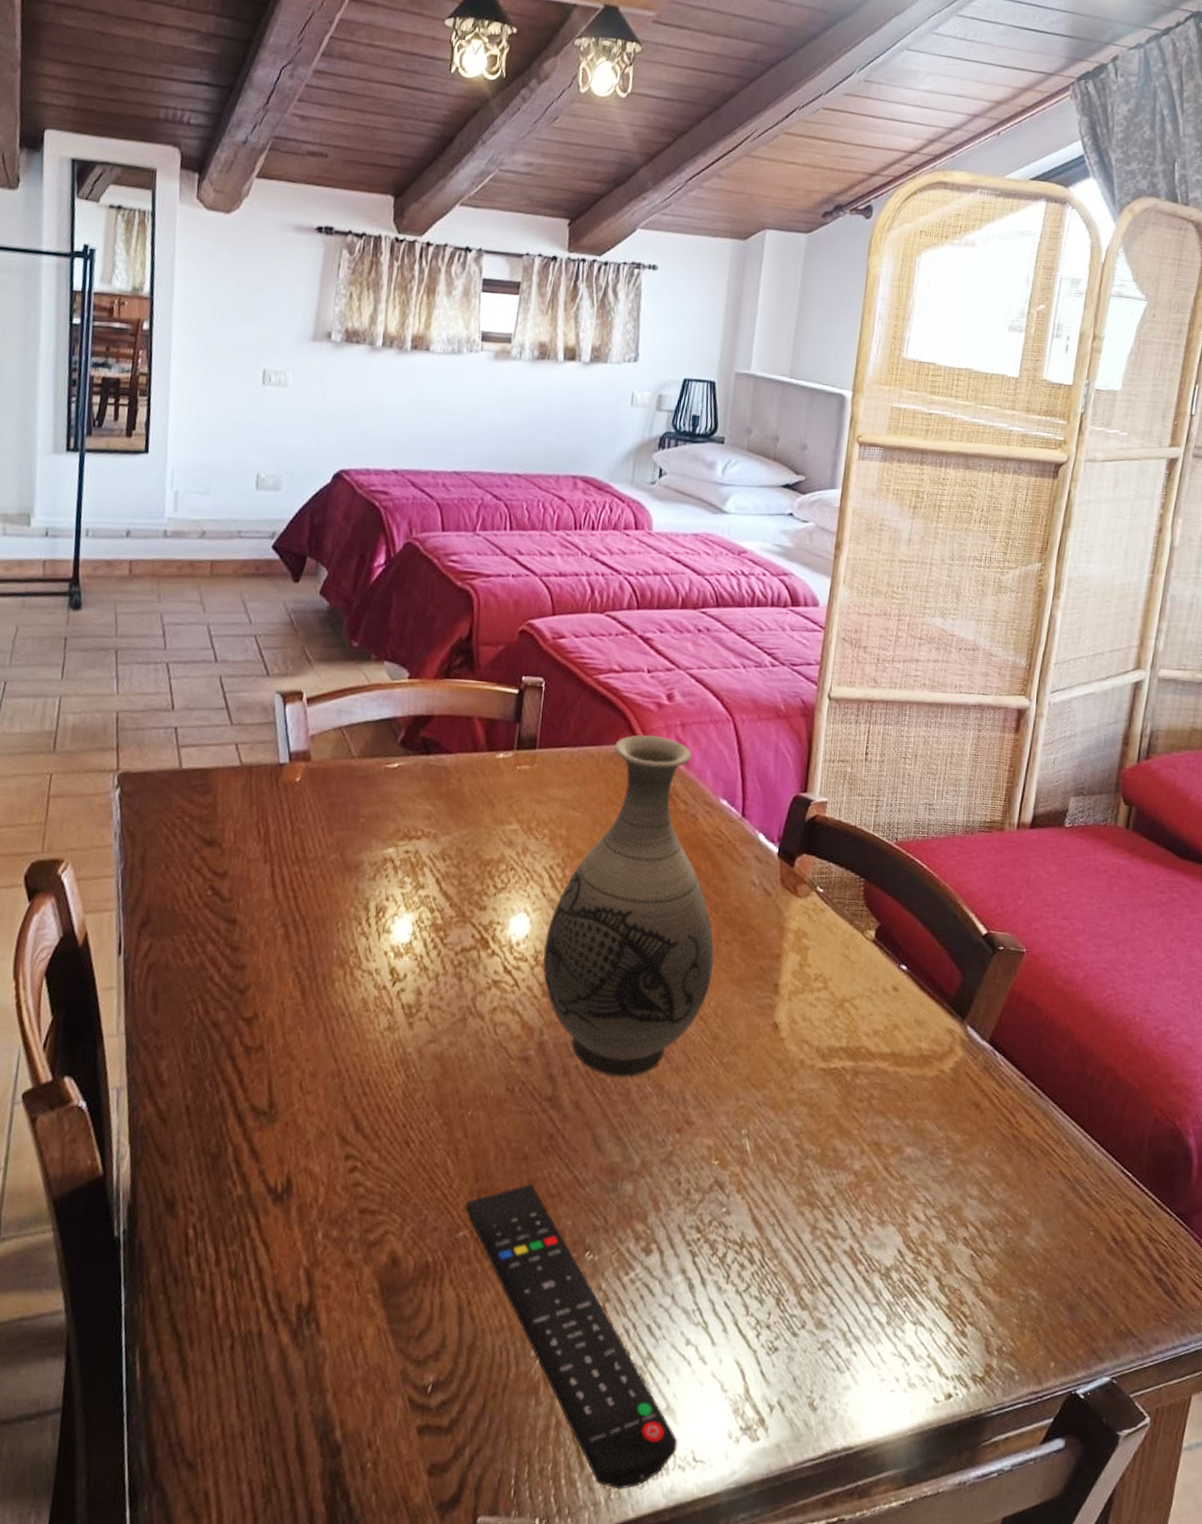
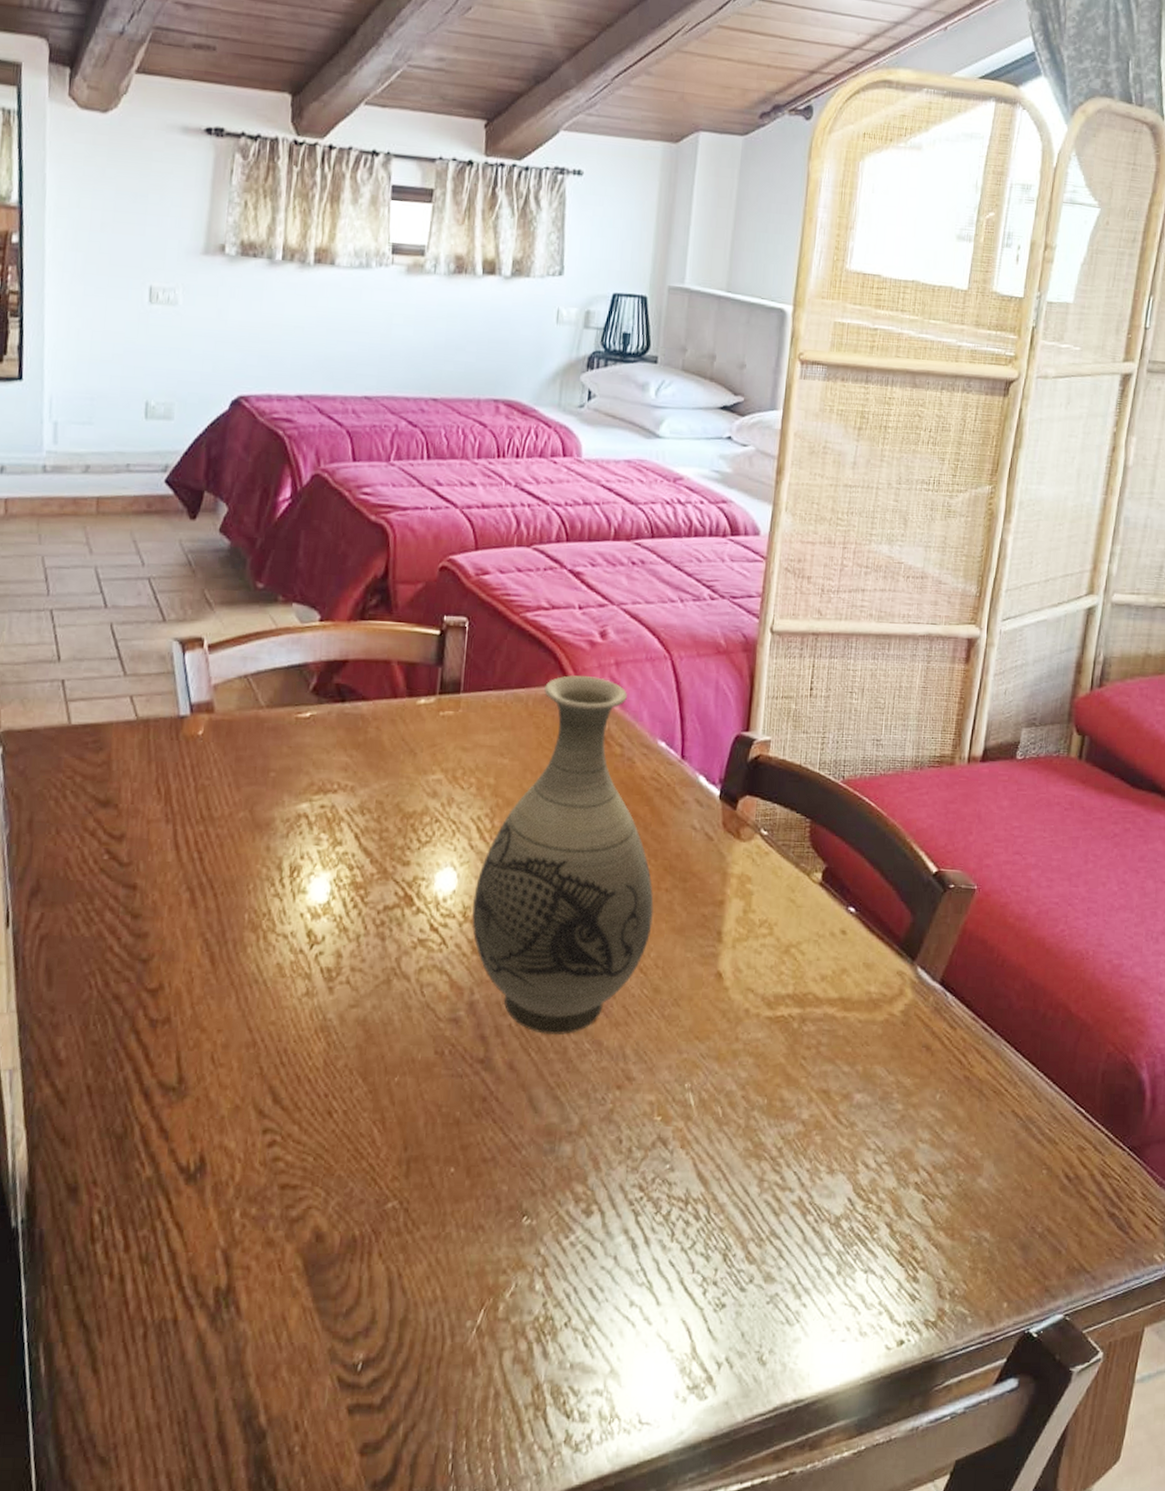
remote control: present [466,1183,678,1490] -> none [394,1149,623,1457]

